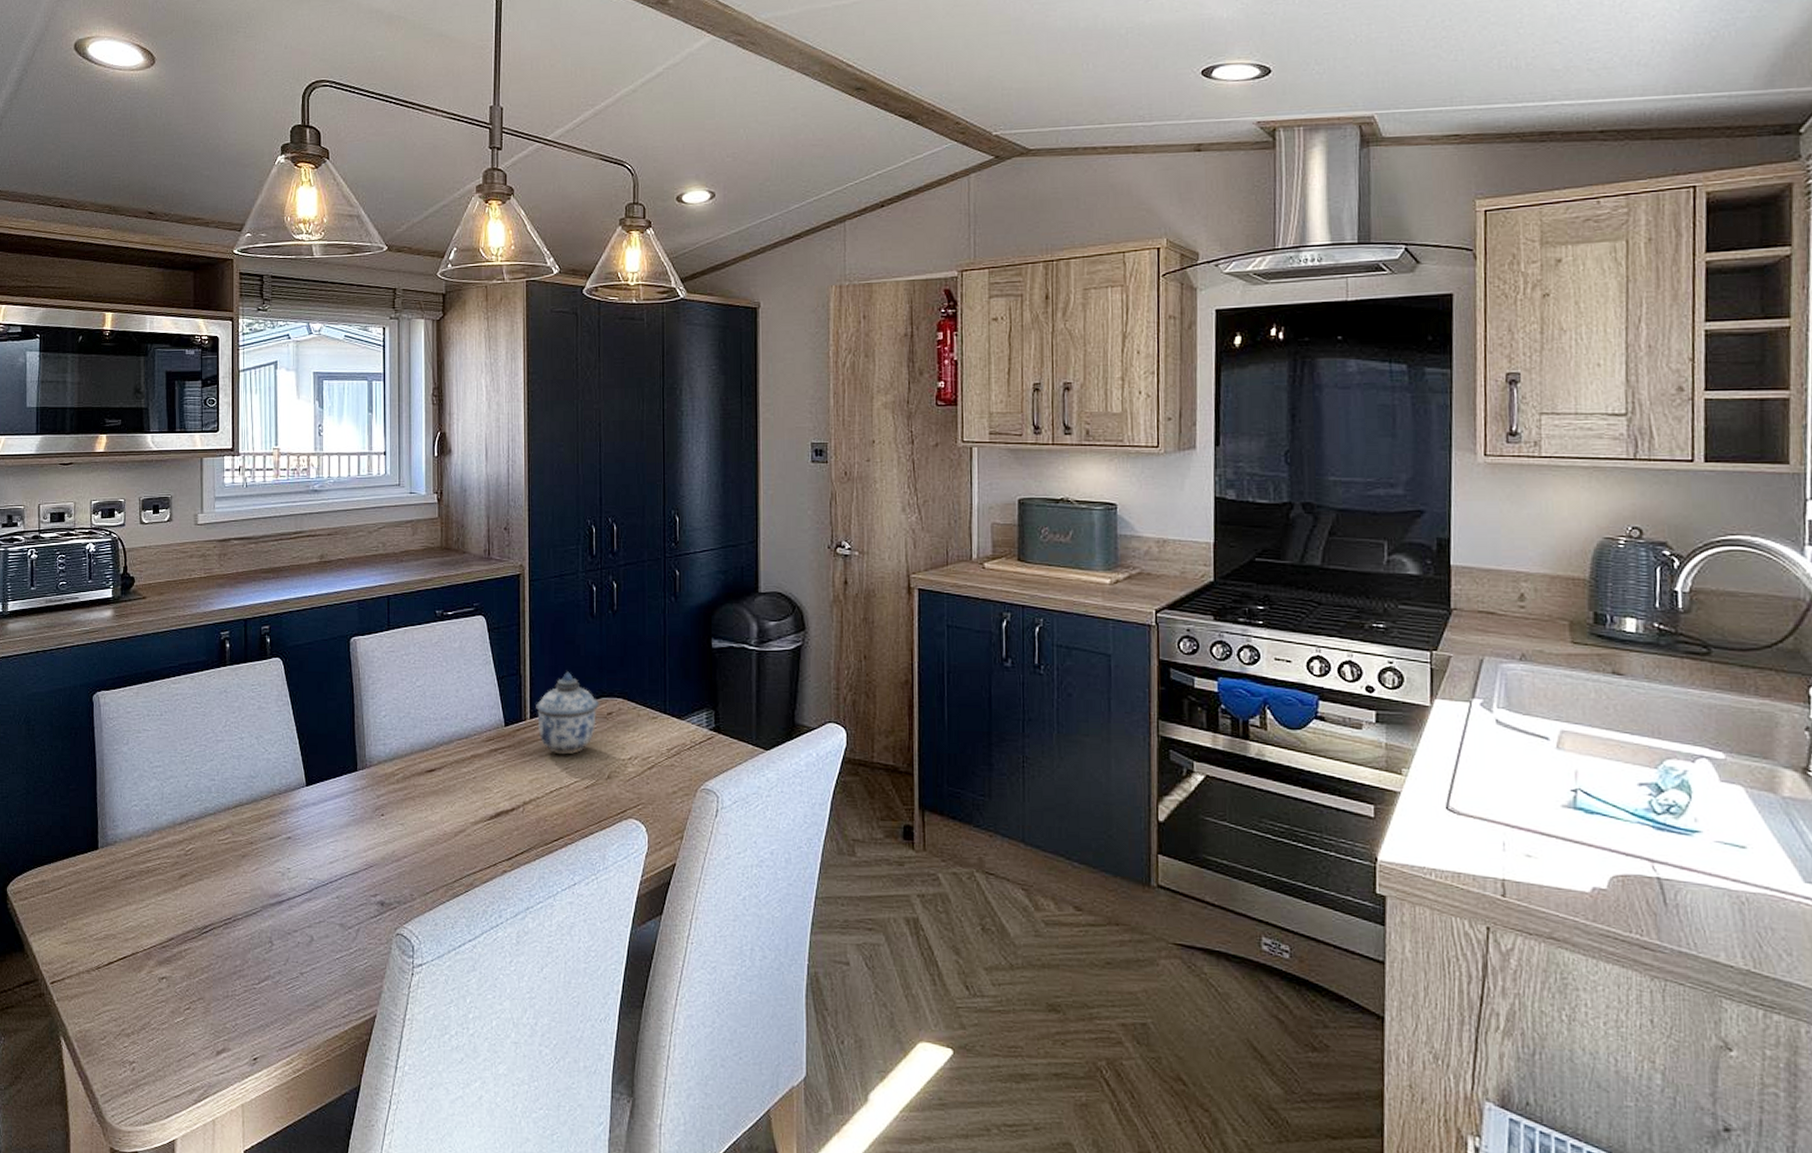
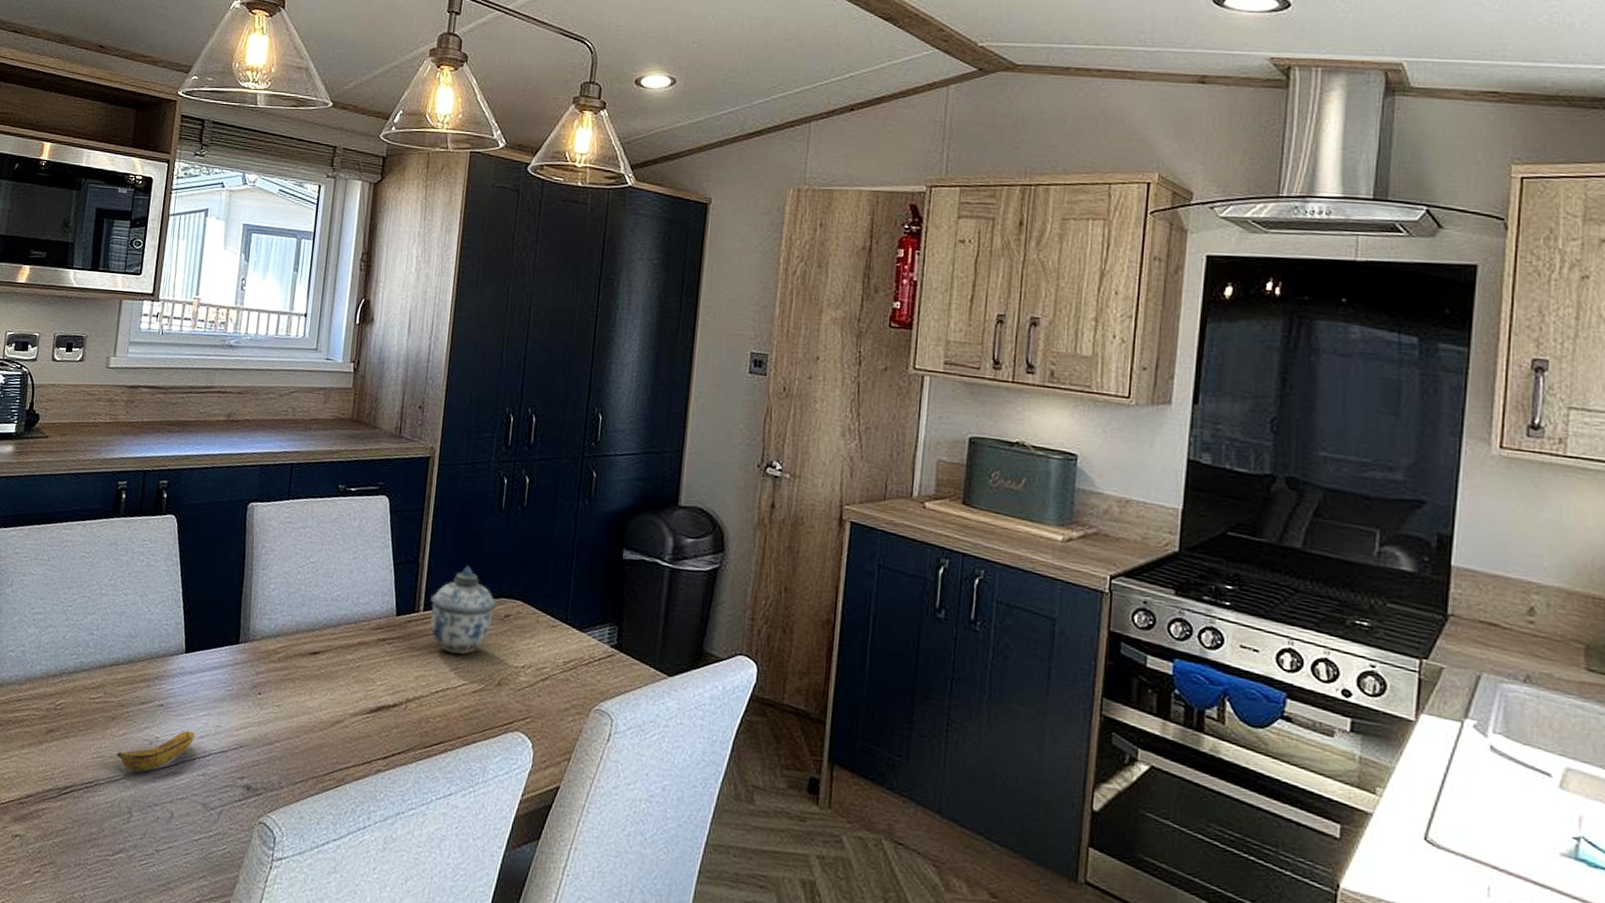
banana: none [252,858,324,902] -> present [117,730,195,772]

